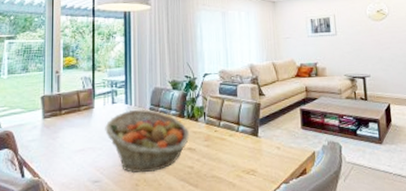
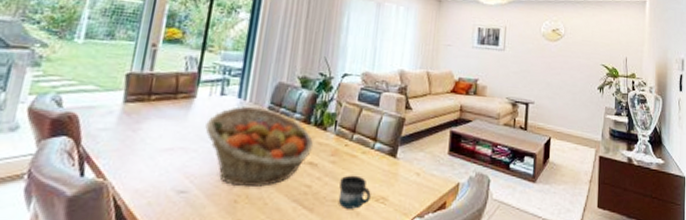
mug: none [215,154,242,182] -> present [338,175,371,209]

